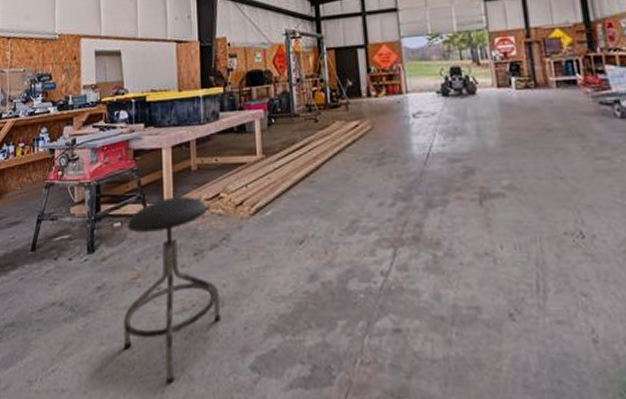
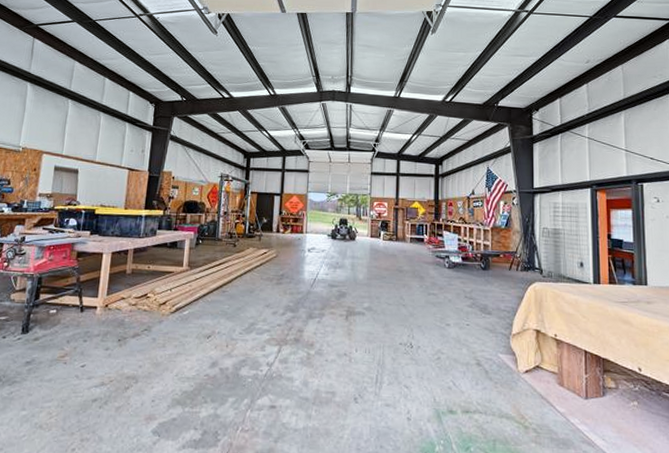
stool: present [123,196,222,384] -> none [42,293,136,444]

